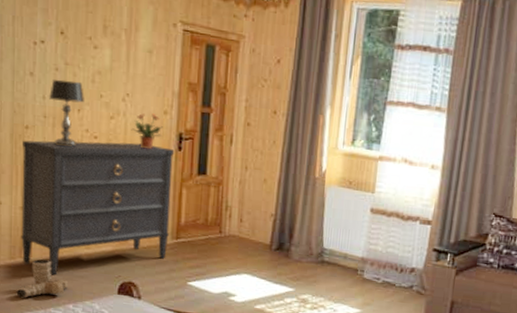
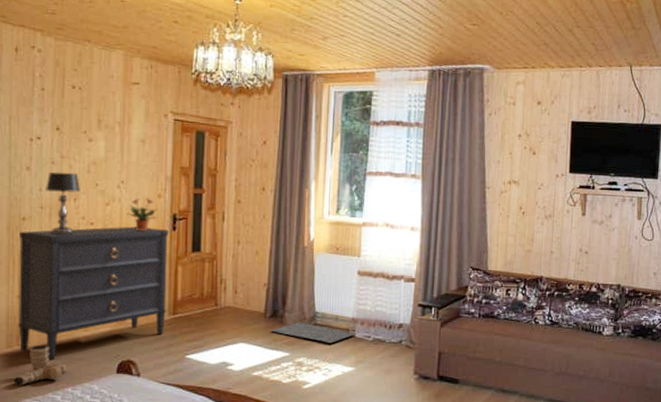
door mat: none [275,257,366,282] -> present [270,322,357,343]

